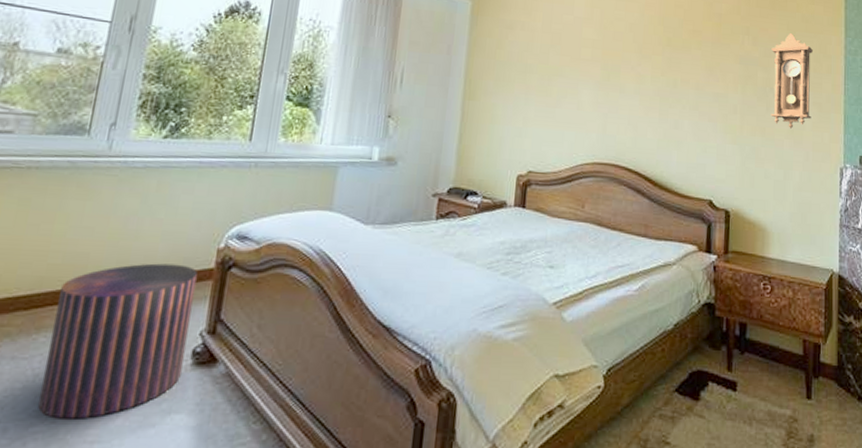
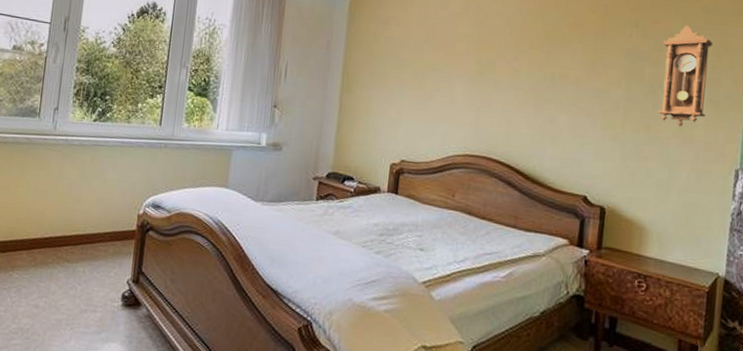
pouf: present [38,263,198,419] -> none [16,223,123,338]

